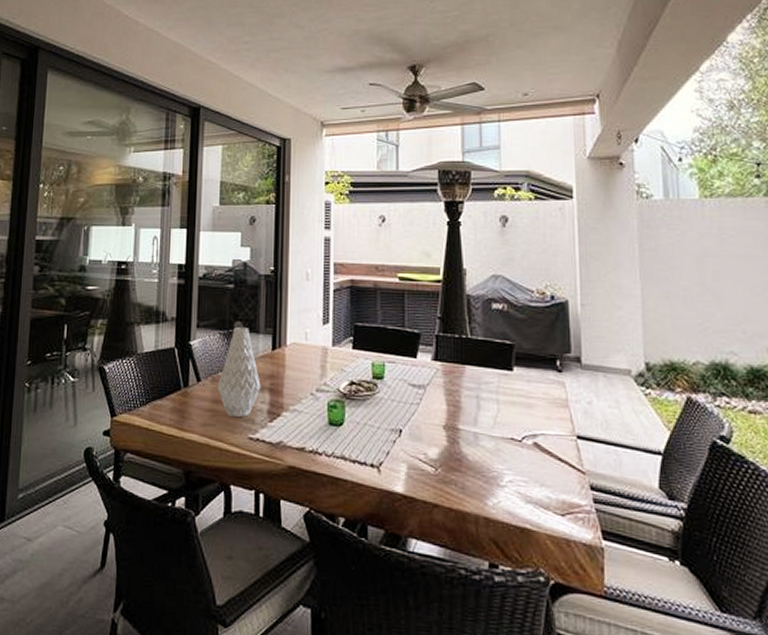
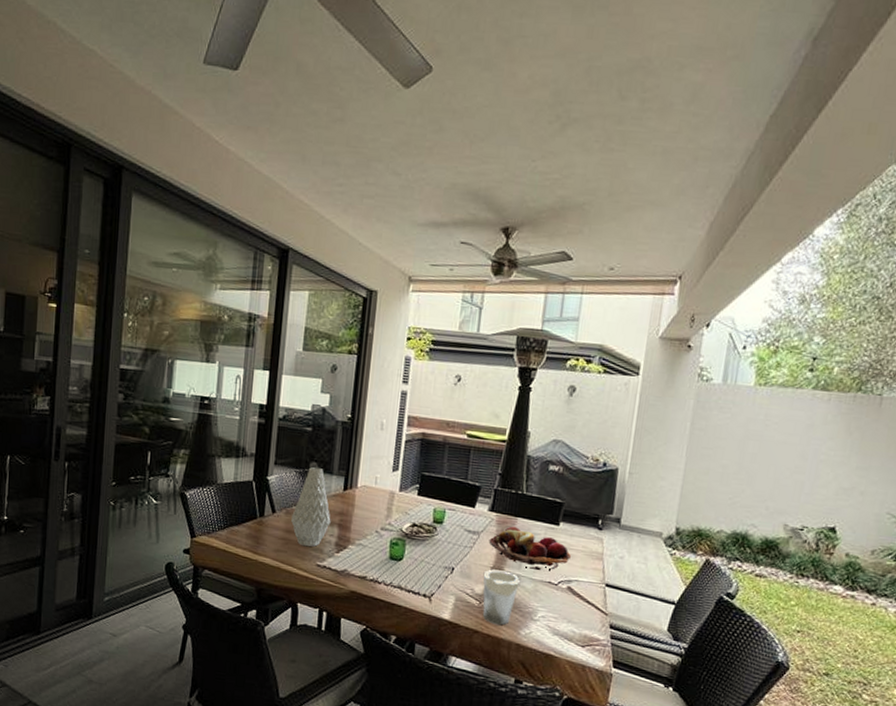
drinking glass: none [435,428,478,496] -> present [483,569,520,626]
fruit basket: none [437,376,531,425] -> present [488,526,571,570]

